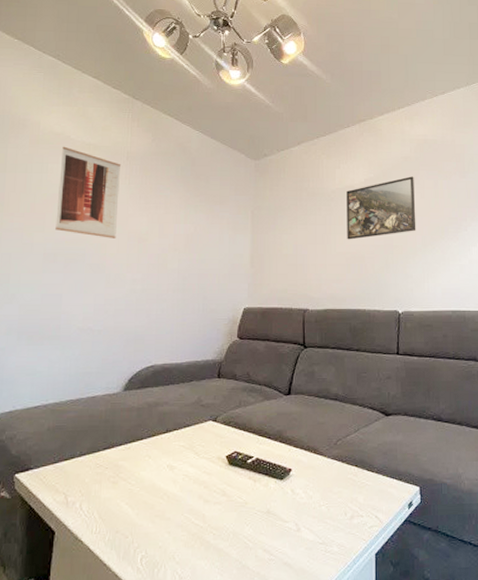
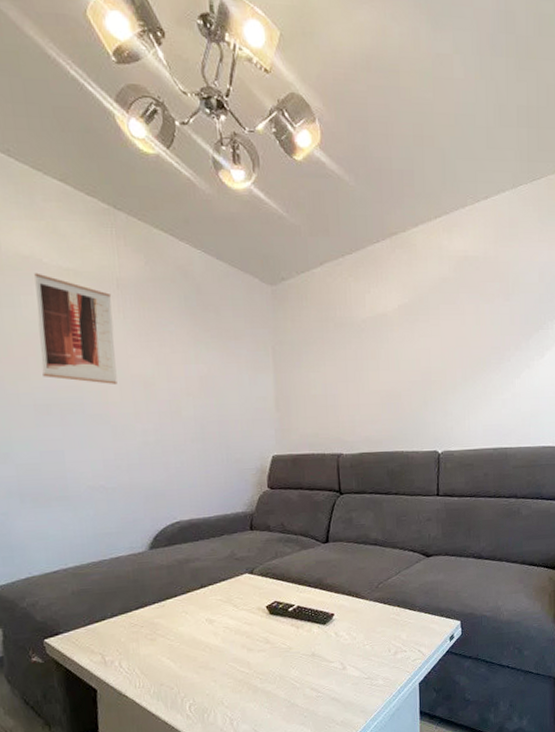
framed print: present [346,176,416,240] -> none [378,300,456,376]

